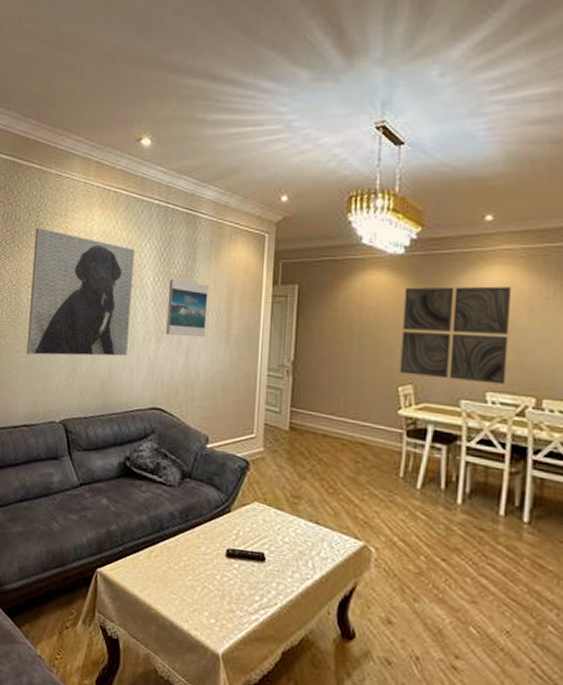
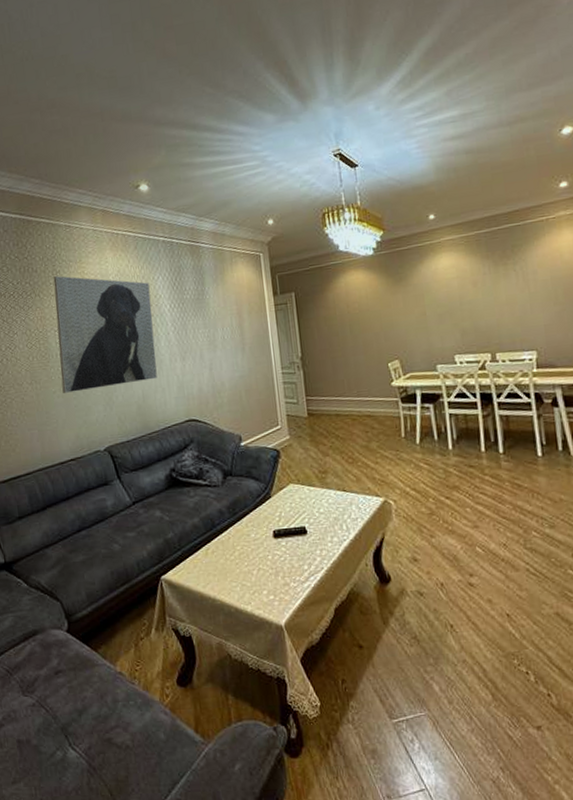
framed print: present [166,280,209,337] -> none [184,303,223,353]
wall art: present [400,286,512,385] -> none [379,269,467,353]

